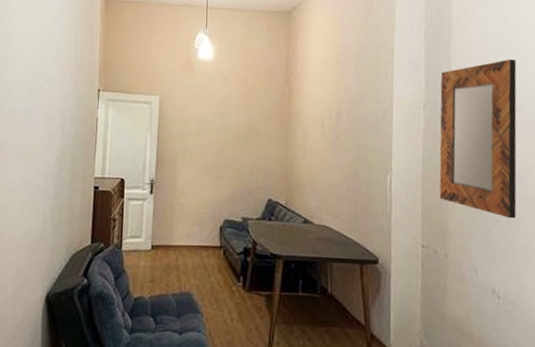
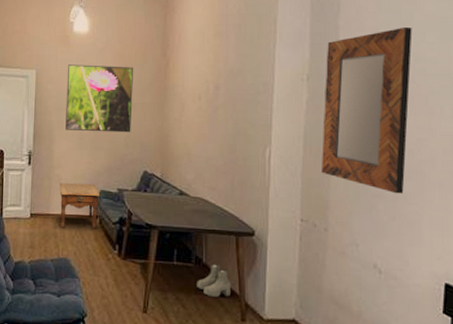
side table: none [182,212,225,261] -> present [59,182,101,230]
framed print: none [189,91,257,160] -> present [66,65,133,133]
boots: none [322,293,356,329] -> present [197,264,230,297]

